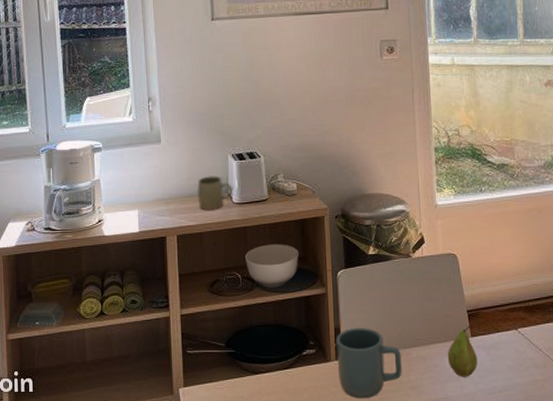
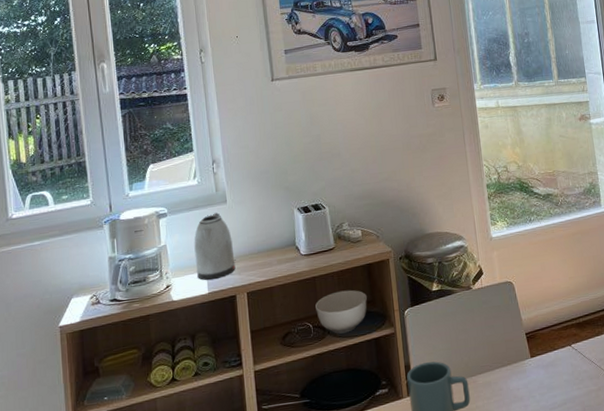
kettle: none [127,152,167,218] -> present [194,212,236,280]
mug: present [196,176,232,211] -> none [264,230,300,265]
fruit: present [447,326,477,377] -> none [510,347,538,397]

